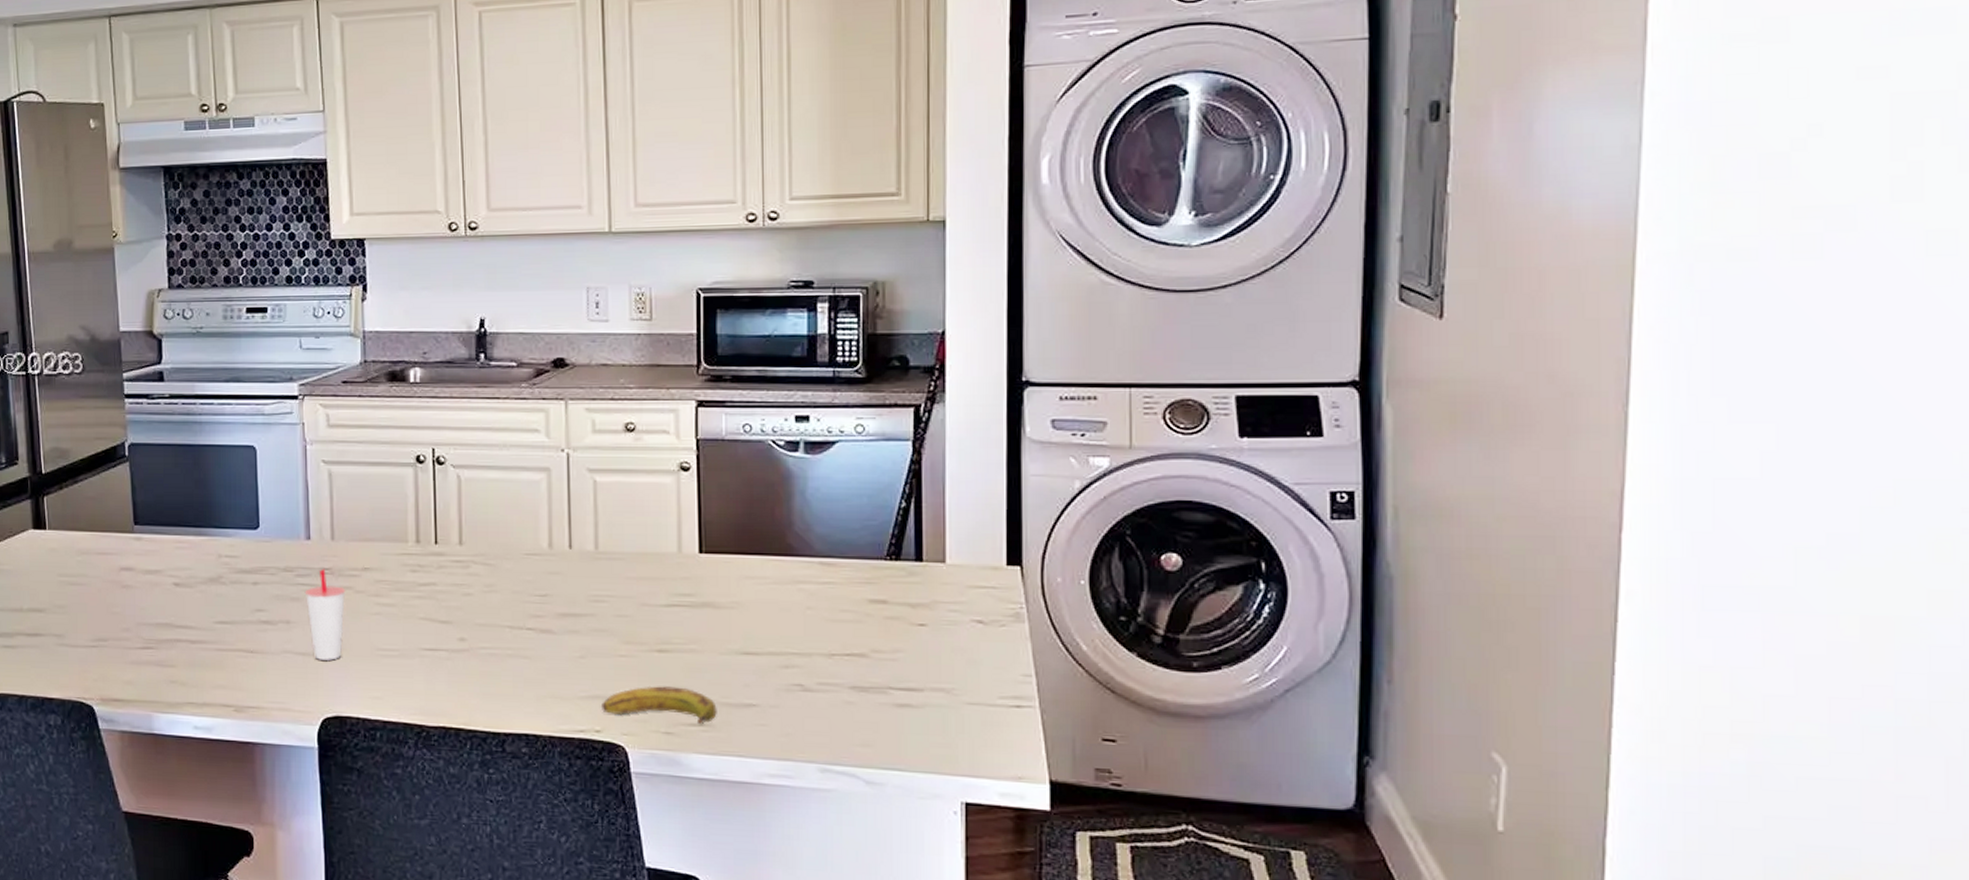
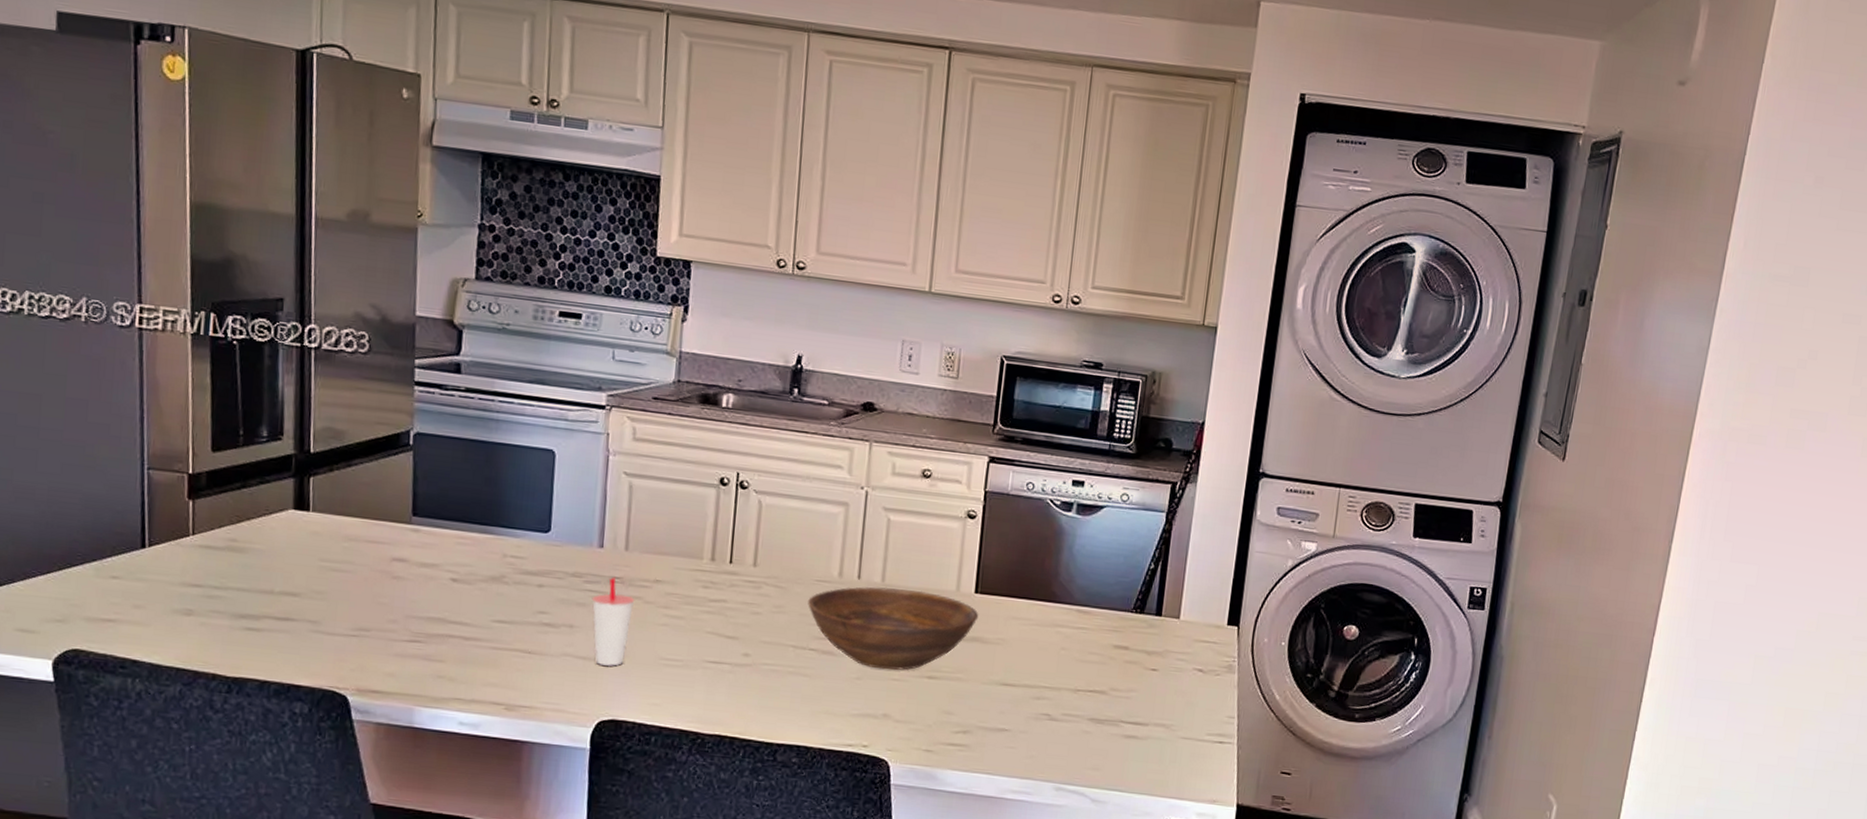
bowl: none [520,555,707,646] -> present [808,587,979,670]
banana: present [602,686,717,724] -> none [871,708,974,744]

